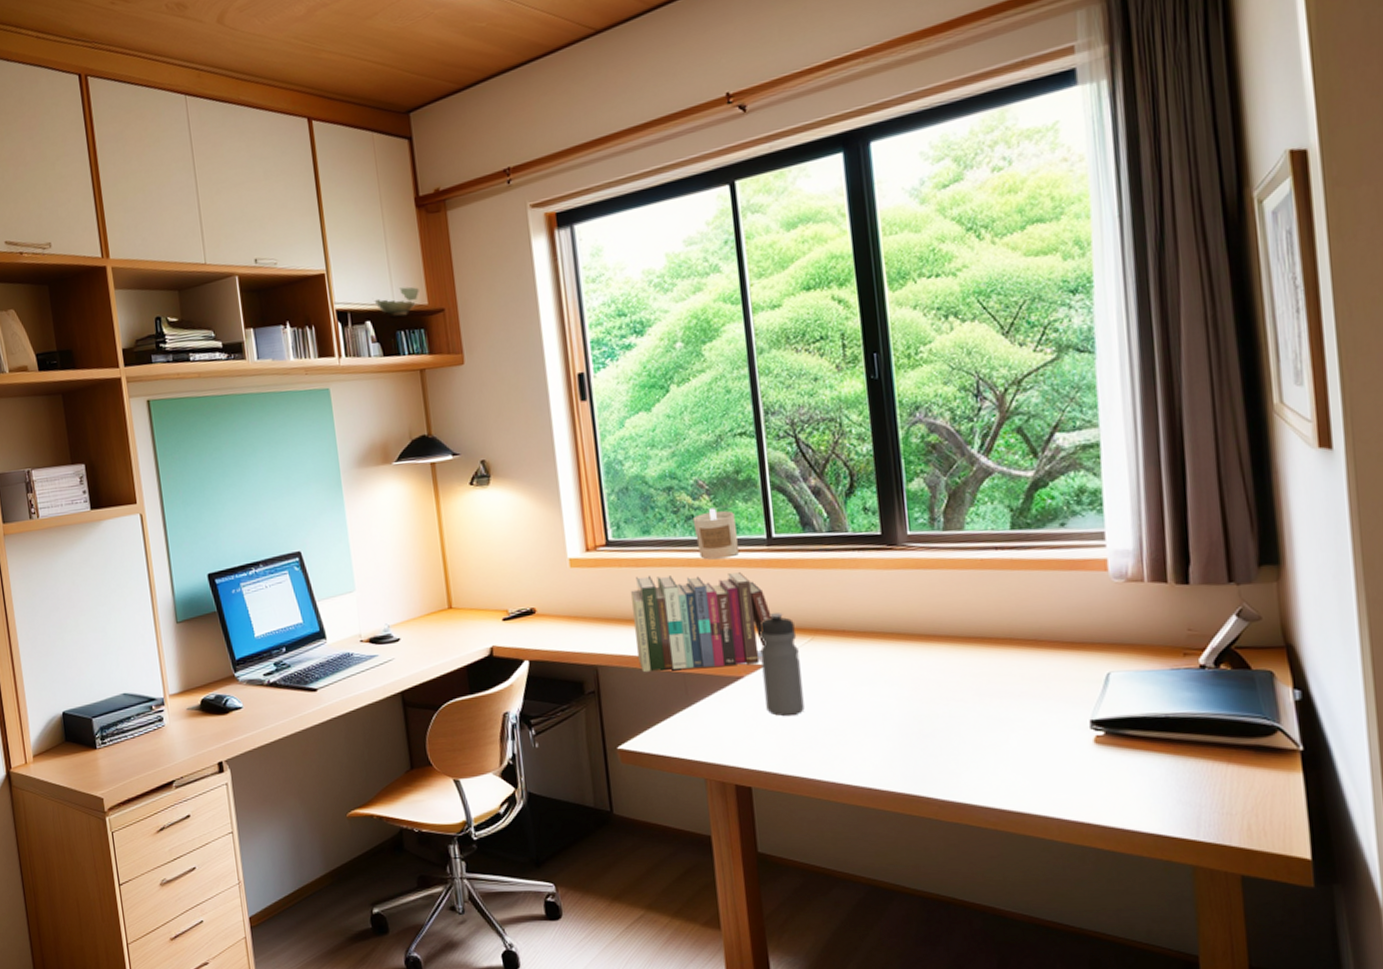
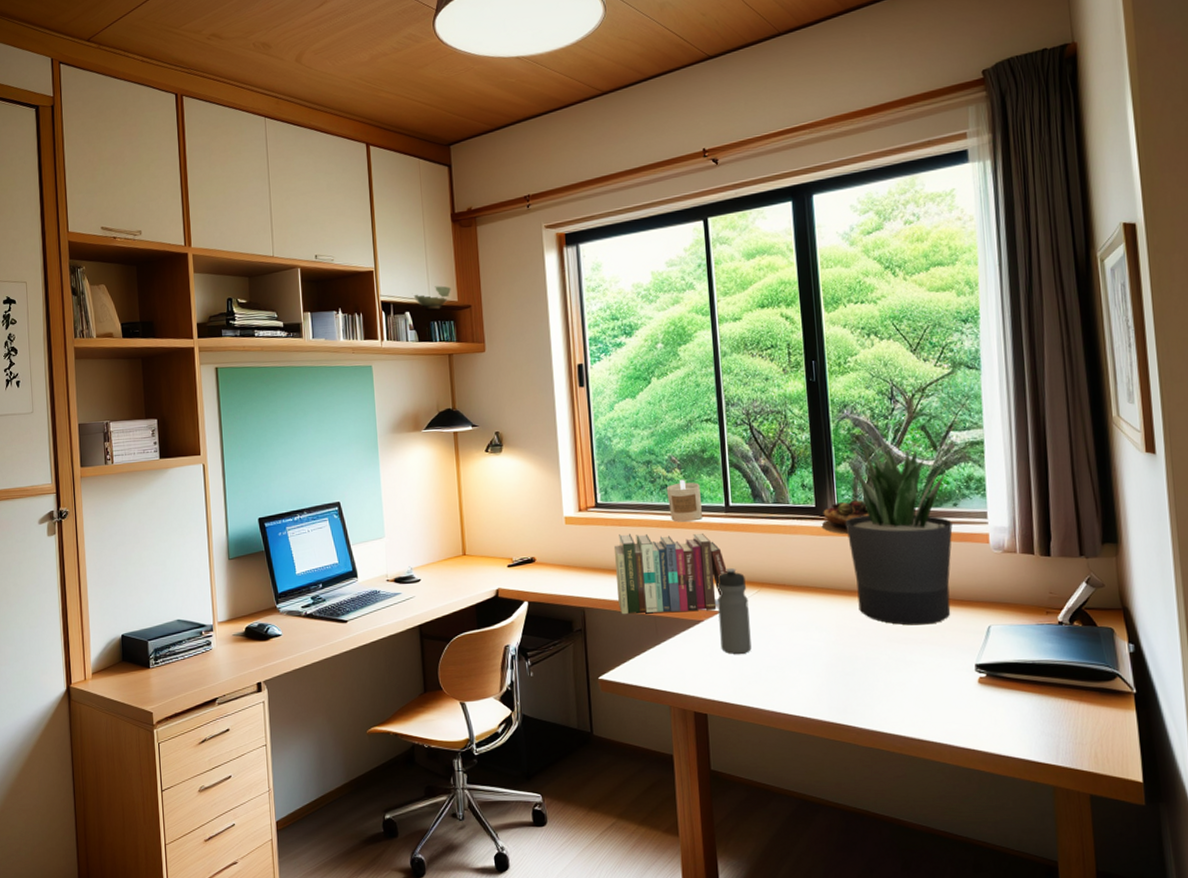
succulent plant: none [889,523,951,568] -> present [821,499,869,535]
planter: none [920,446,1060,675] -> present [845,437,953,626]

